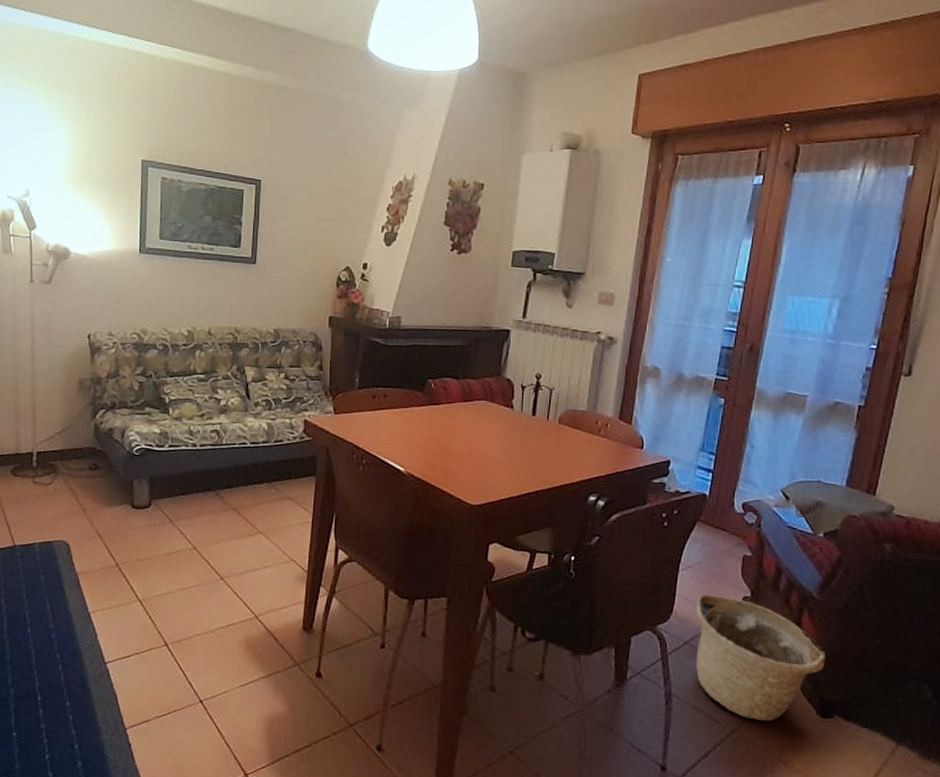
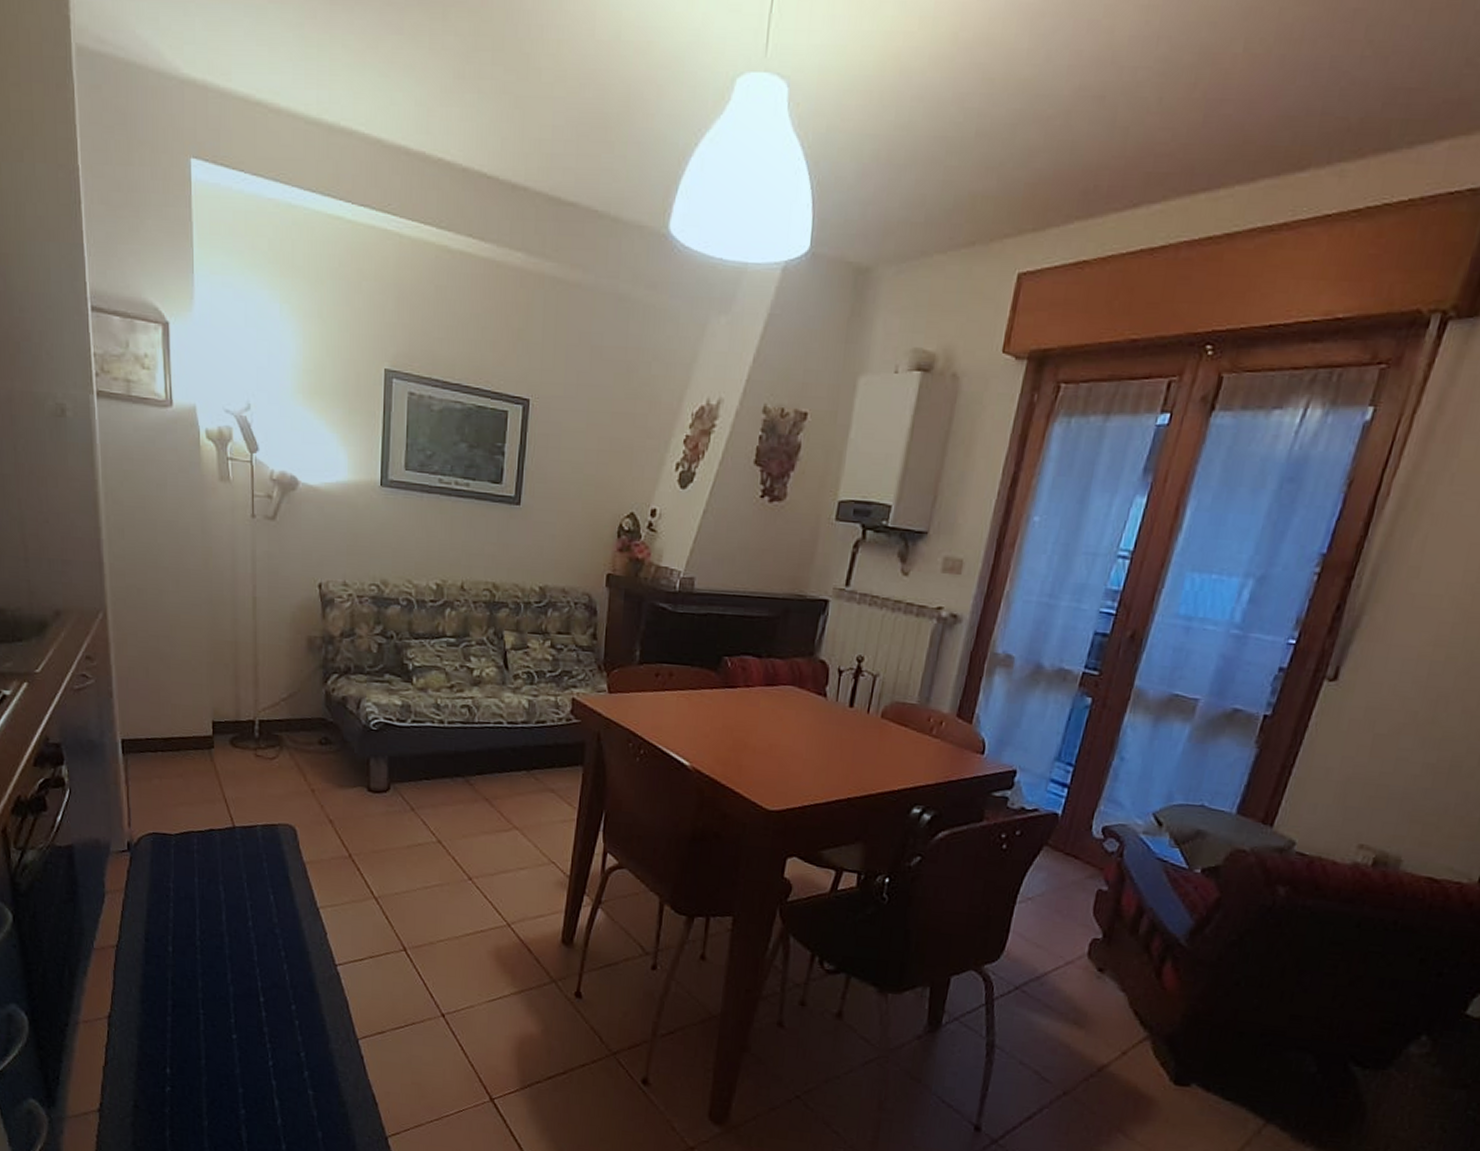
basket: present [695,594,825,722] -> none [1026,932,1188,1085]

